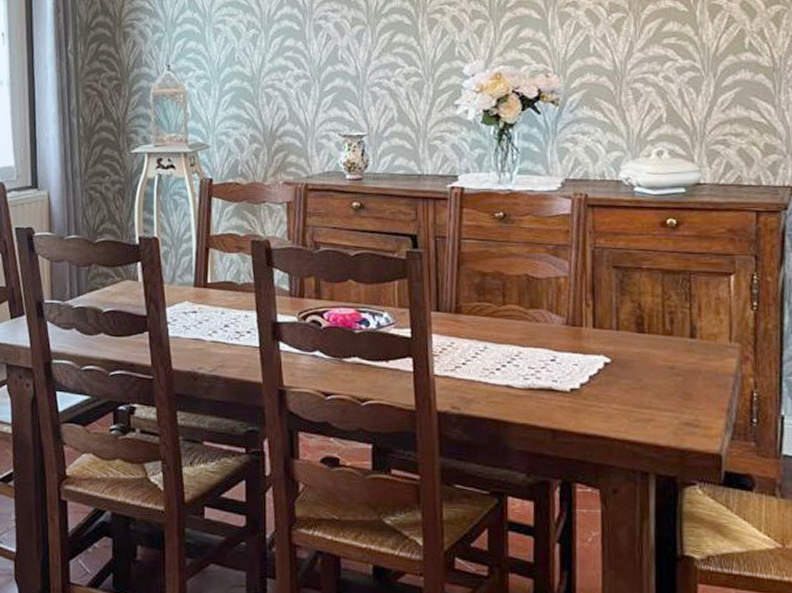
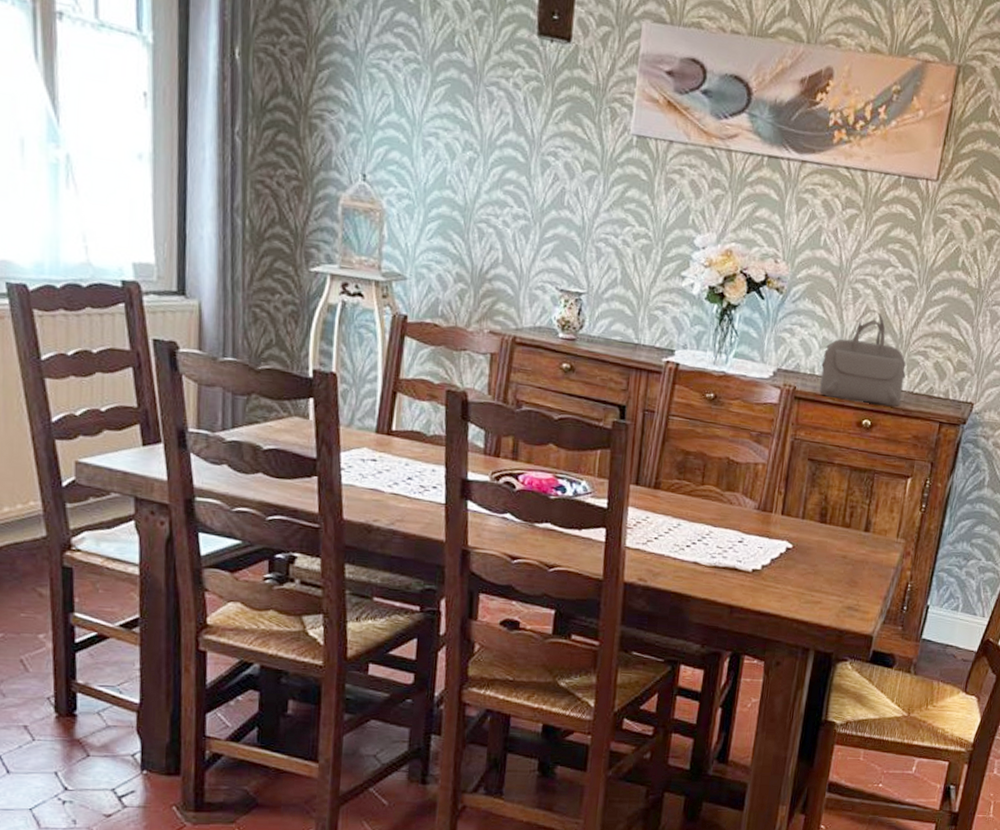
handbag: none [611,106,707,203] -> present [819,309,906,407]

